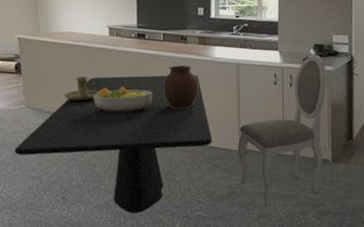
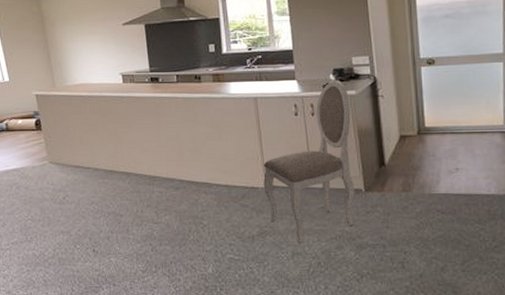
dining table: present [14,75,213,214] -> none [42,114,237,261]
candle holder: present [64,76,100,102] -> none [84,126,119,152]
fruit bowl: present [93,87,153,113] -> none [113,133,172,160]
vase: present [162,65,199,109] -> none [180,105,218,150]

